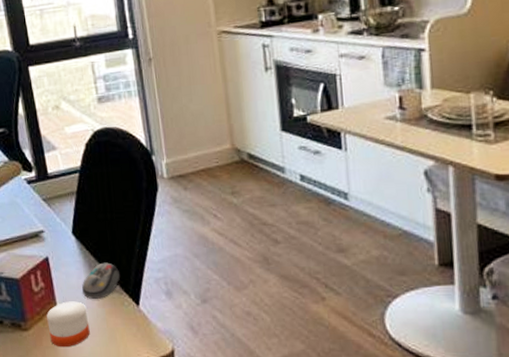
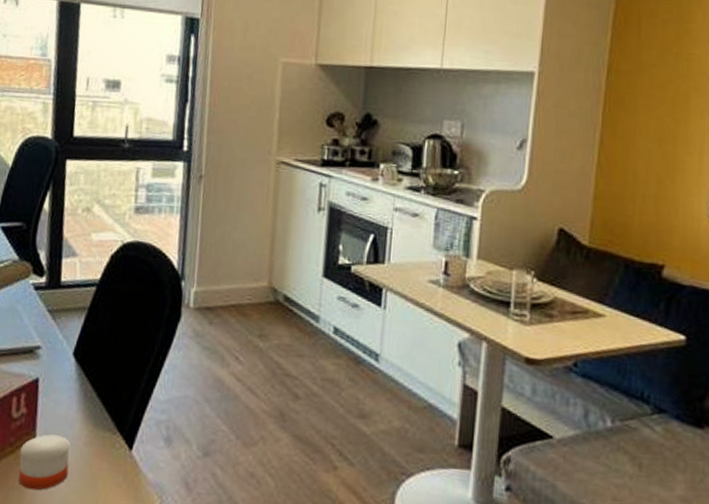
computer mouse: present [82,262,121,299] -> none [70,393,119,436]

